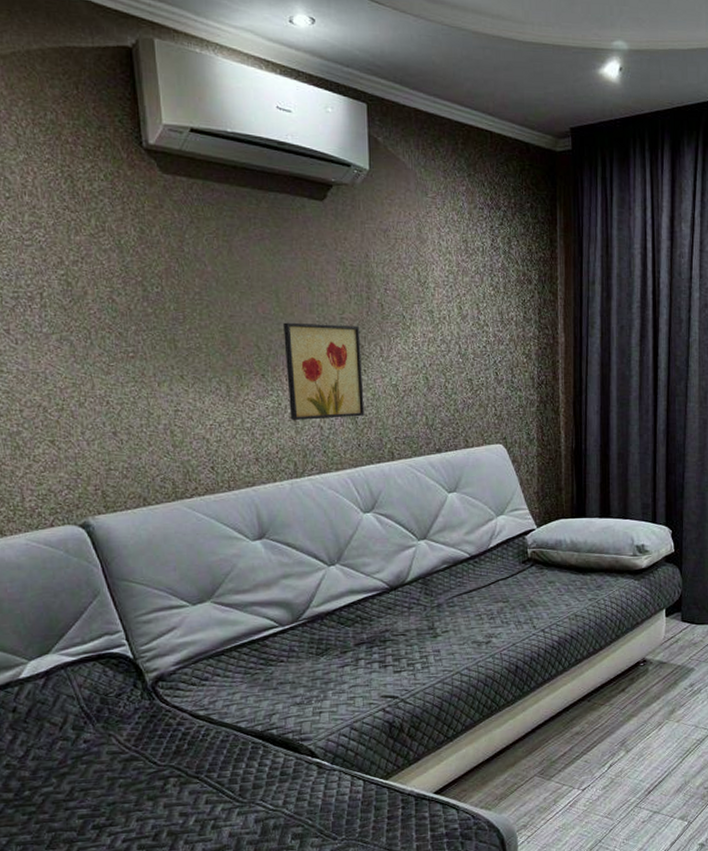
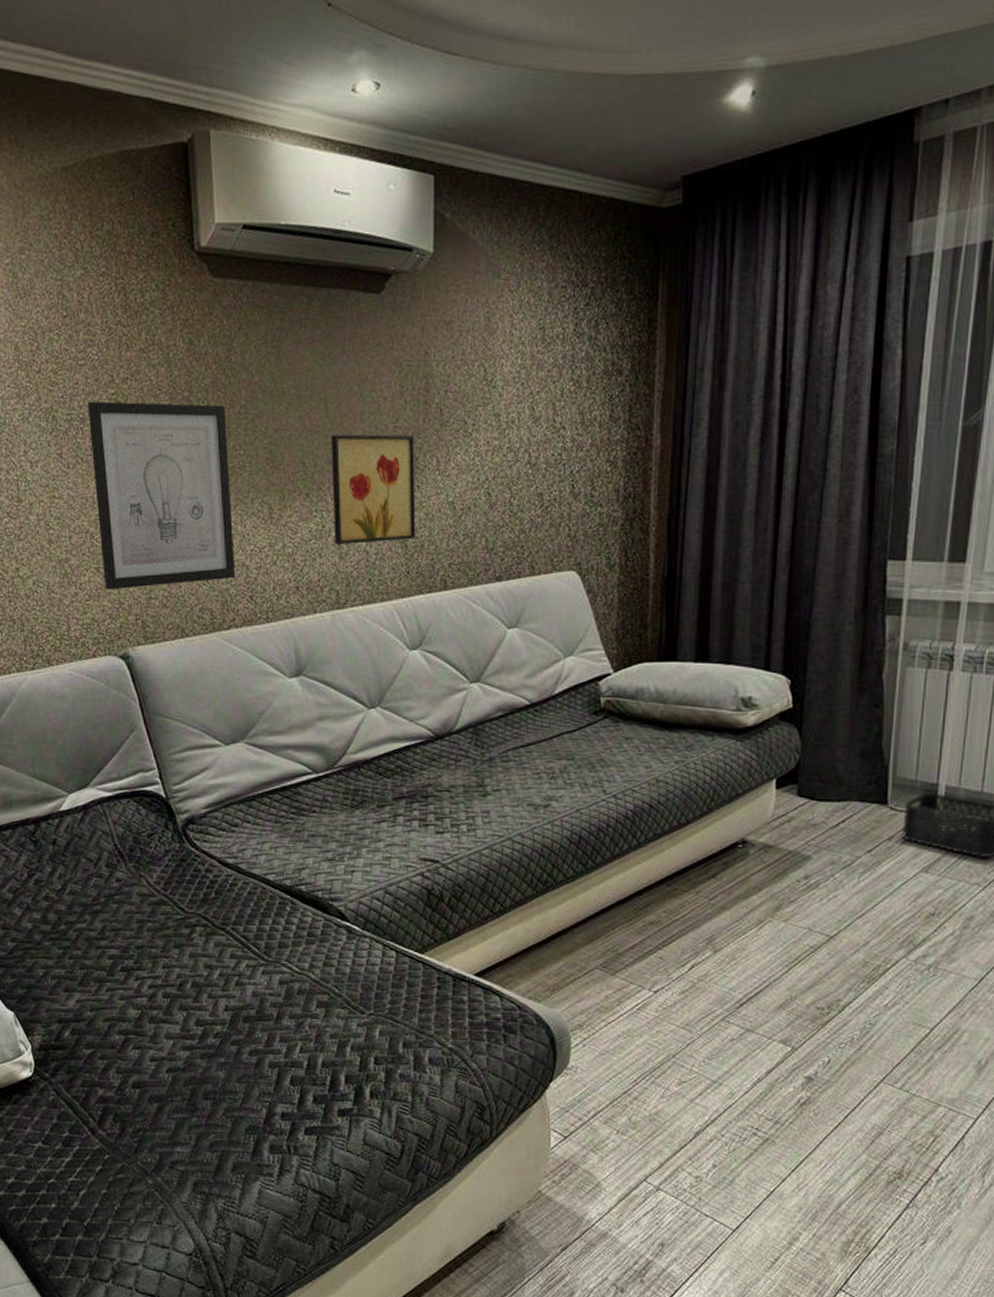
wall art: none [35,280,197,462] -> present [87,401,236,590]

